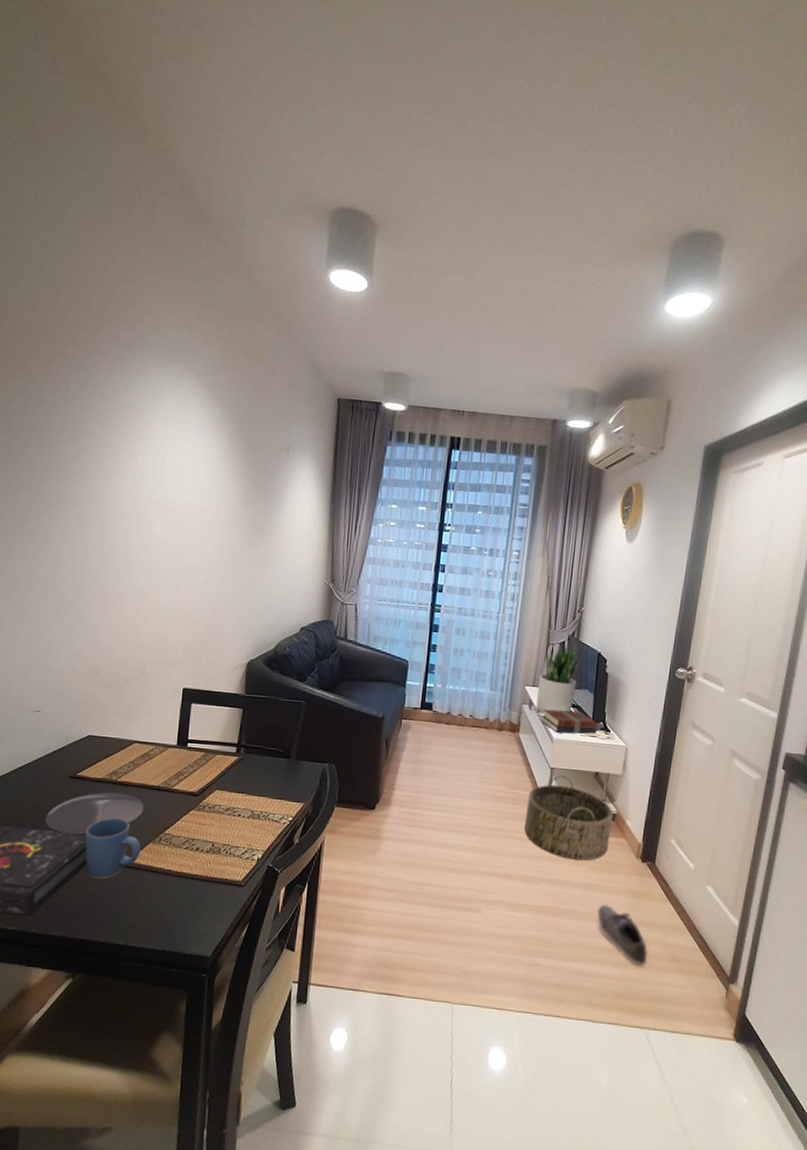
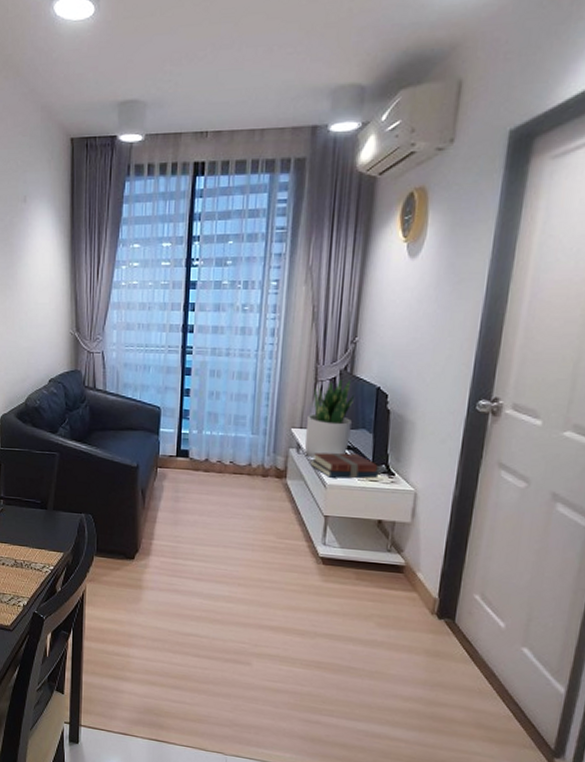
basket: present [524,775,613,861] -> none [297,523,401,616]
shoe: present [596,904,649,966] -> none [384,663,449,731]

